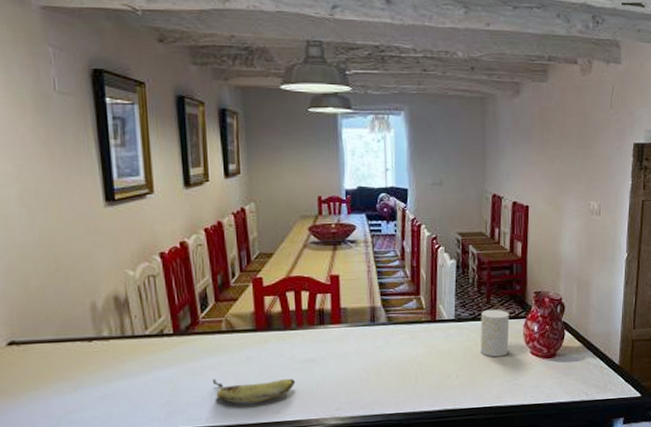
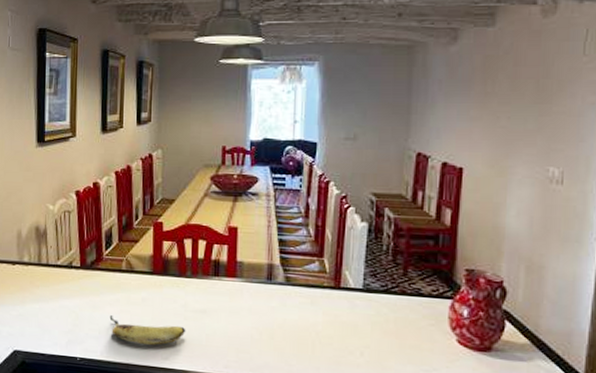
cup: present [480,309,509,357] -> none [391,282,431,340]

